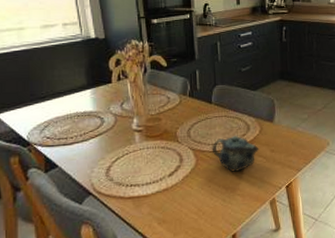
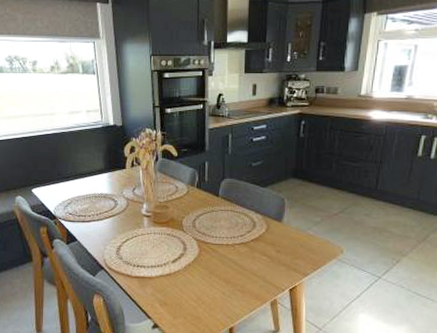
teapot: present [211,135,260,173] -> none [215,230,264,269]

